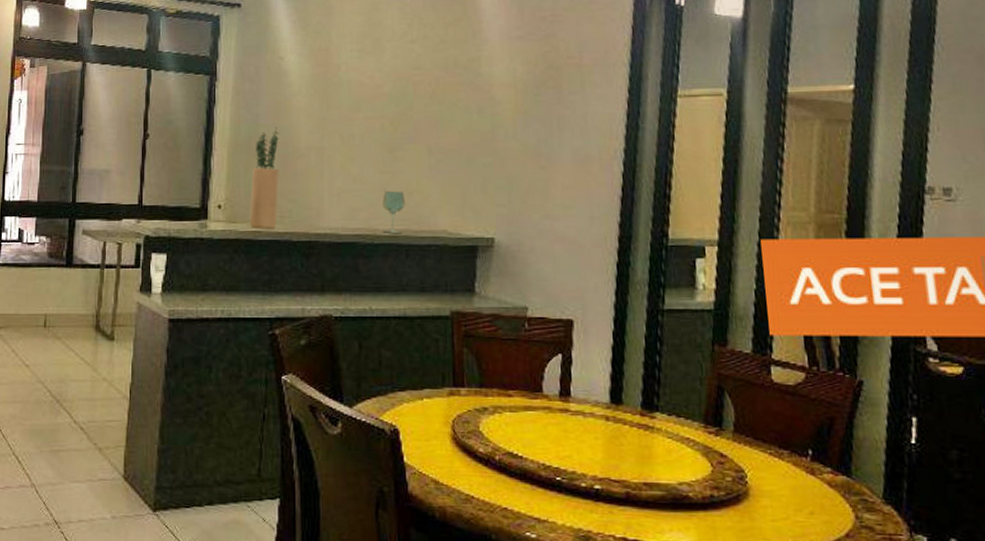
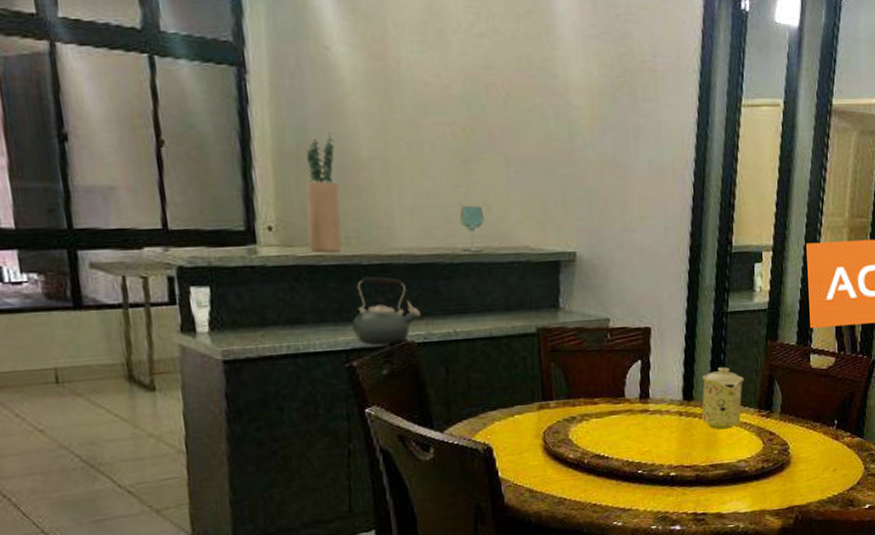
kettle: none [278,253,341,316] -> present [352,276,422,345]
mug: none [632,371,686,443] -> present [701,367,744,430]

